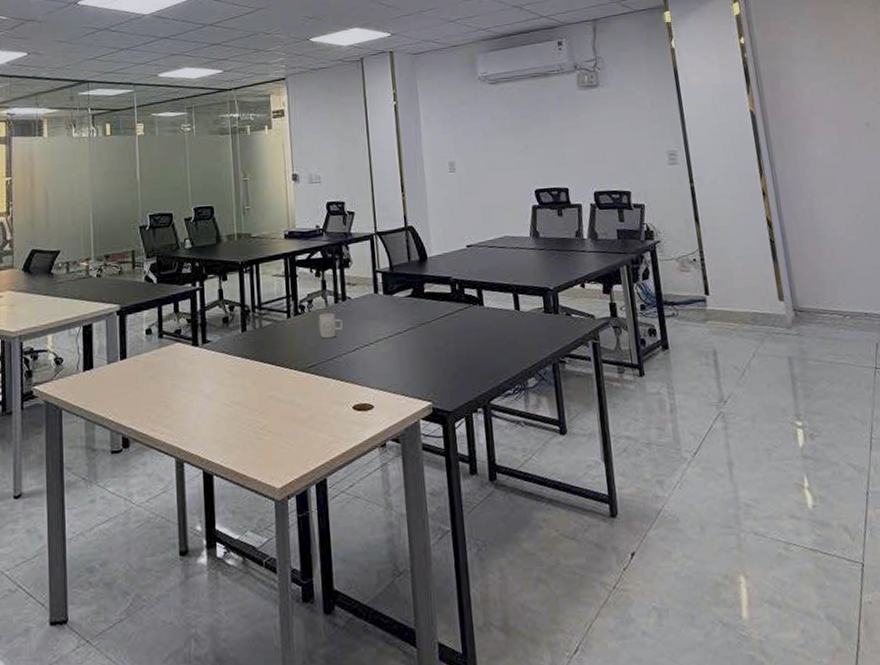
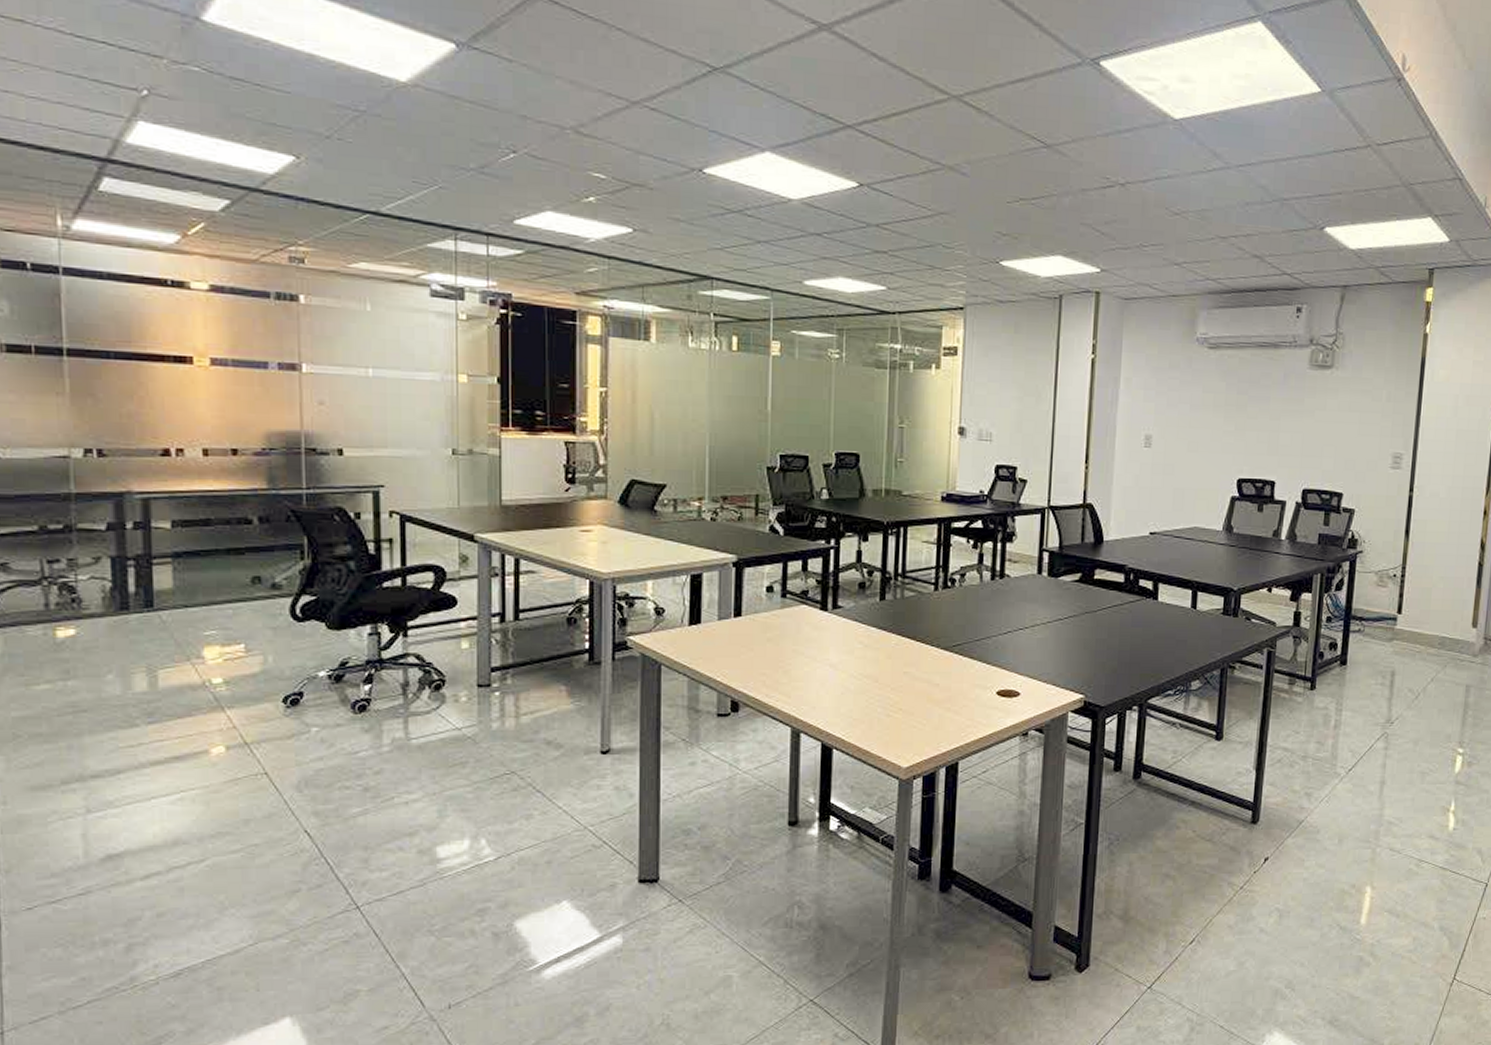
mug: present [318,312,343,339] -> none [969,589,997,618]

